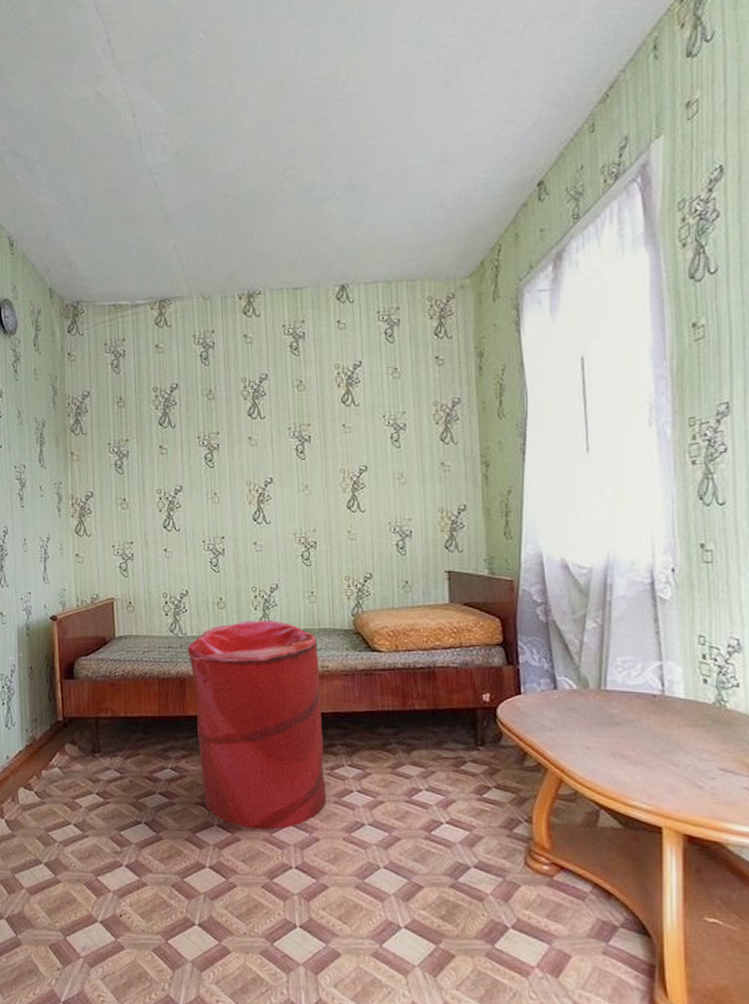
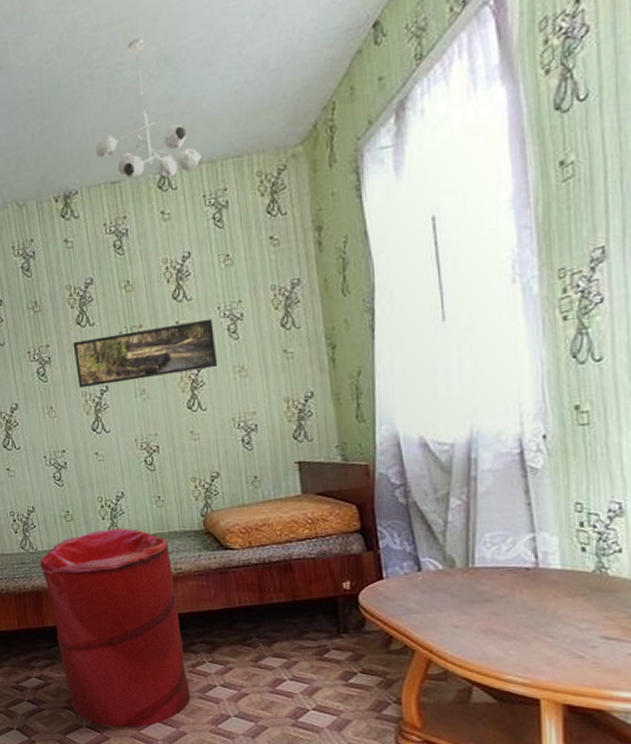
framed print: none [242,425,379,478] -> present [72,318,218,388]
ceiling light fixture: none [280,164,378,291] -> present [93,37,202,179]

